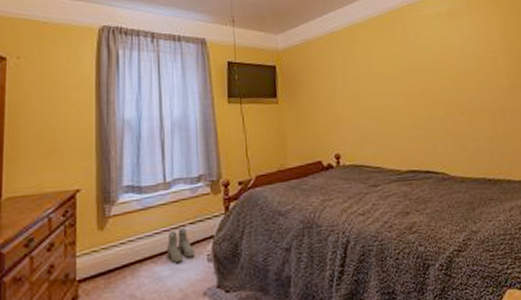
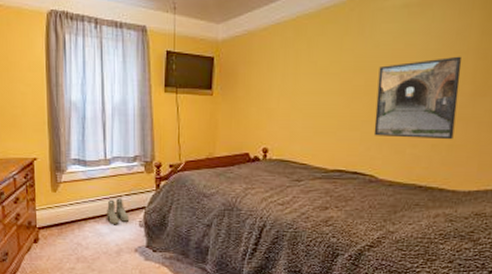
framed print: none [428,55,506,133] -> present [373,56,462,140]

